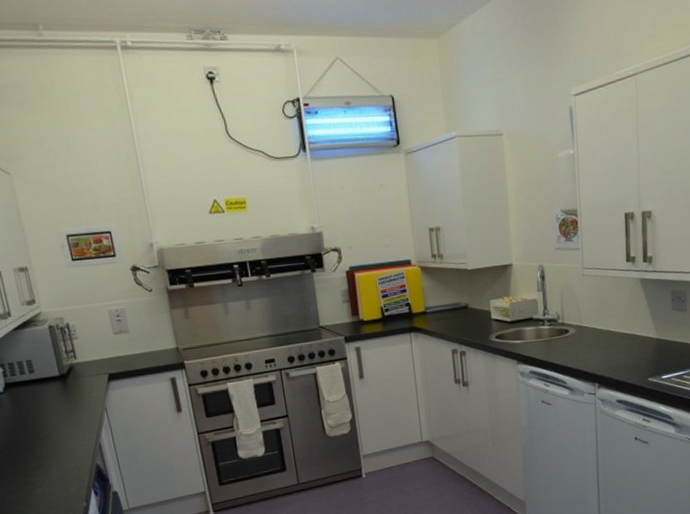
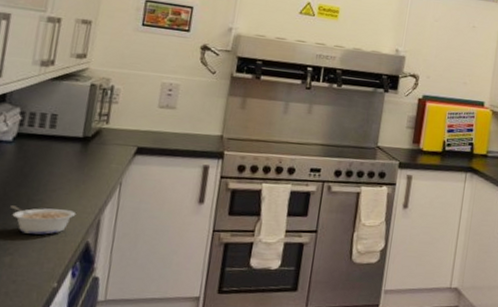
legume: none [24,440,80,467] -> present [10,205,77,235]

